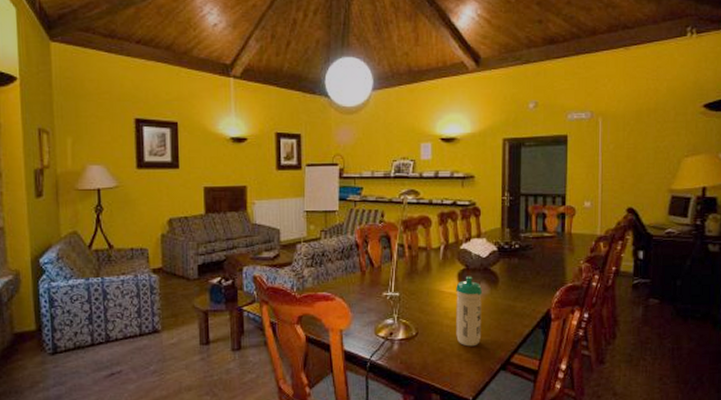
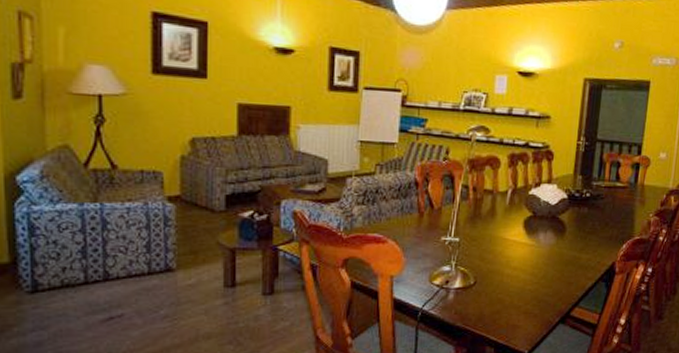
water bottle: present [456,276,483,347] -> none [516,224,549,298]

